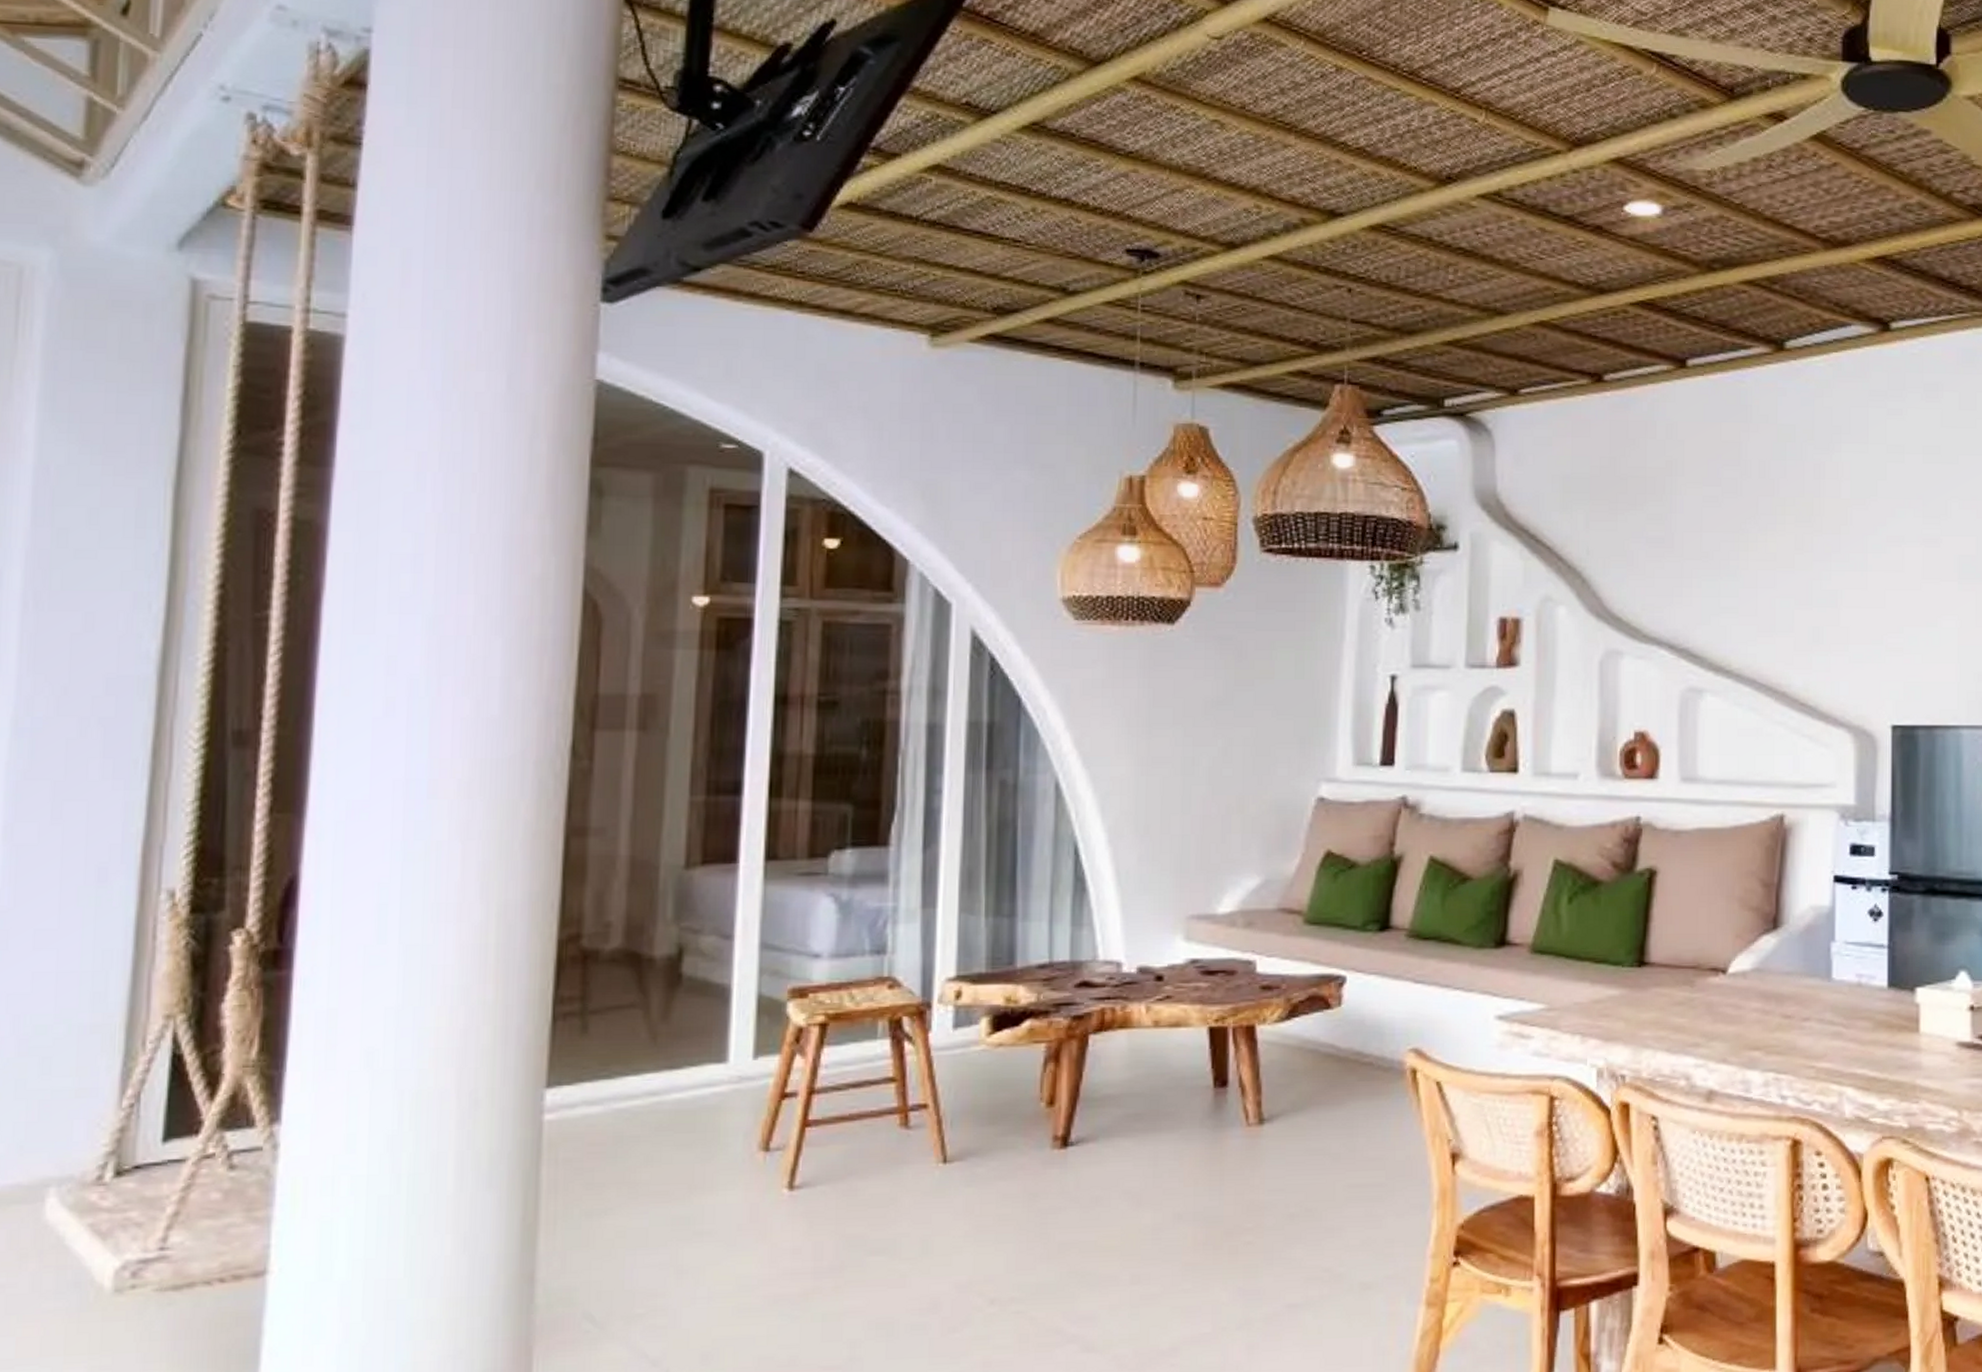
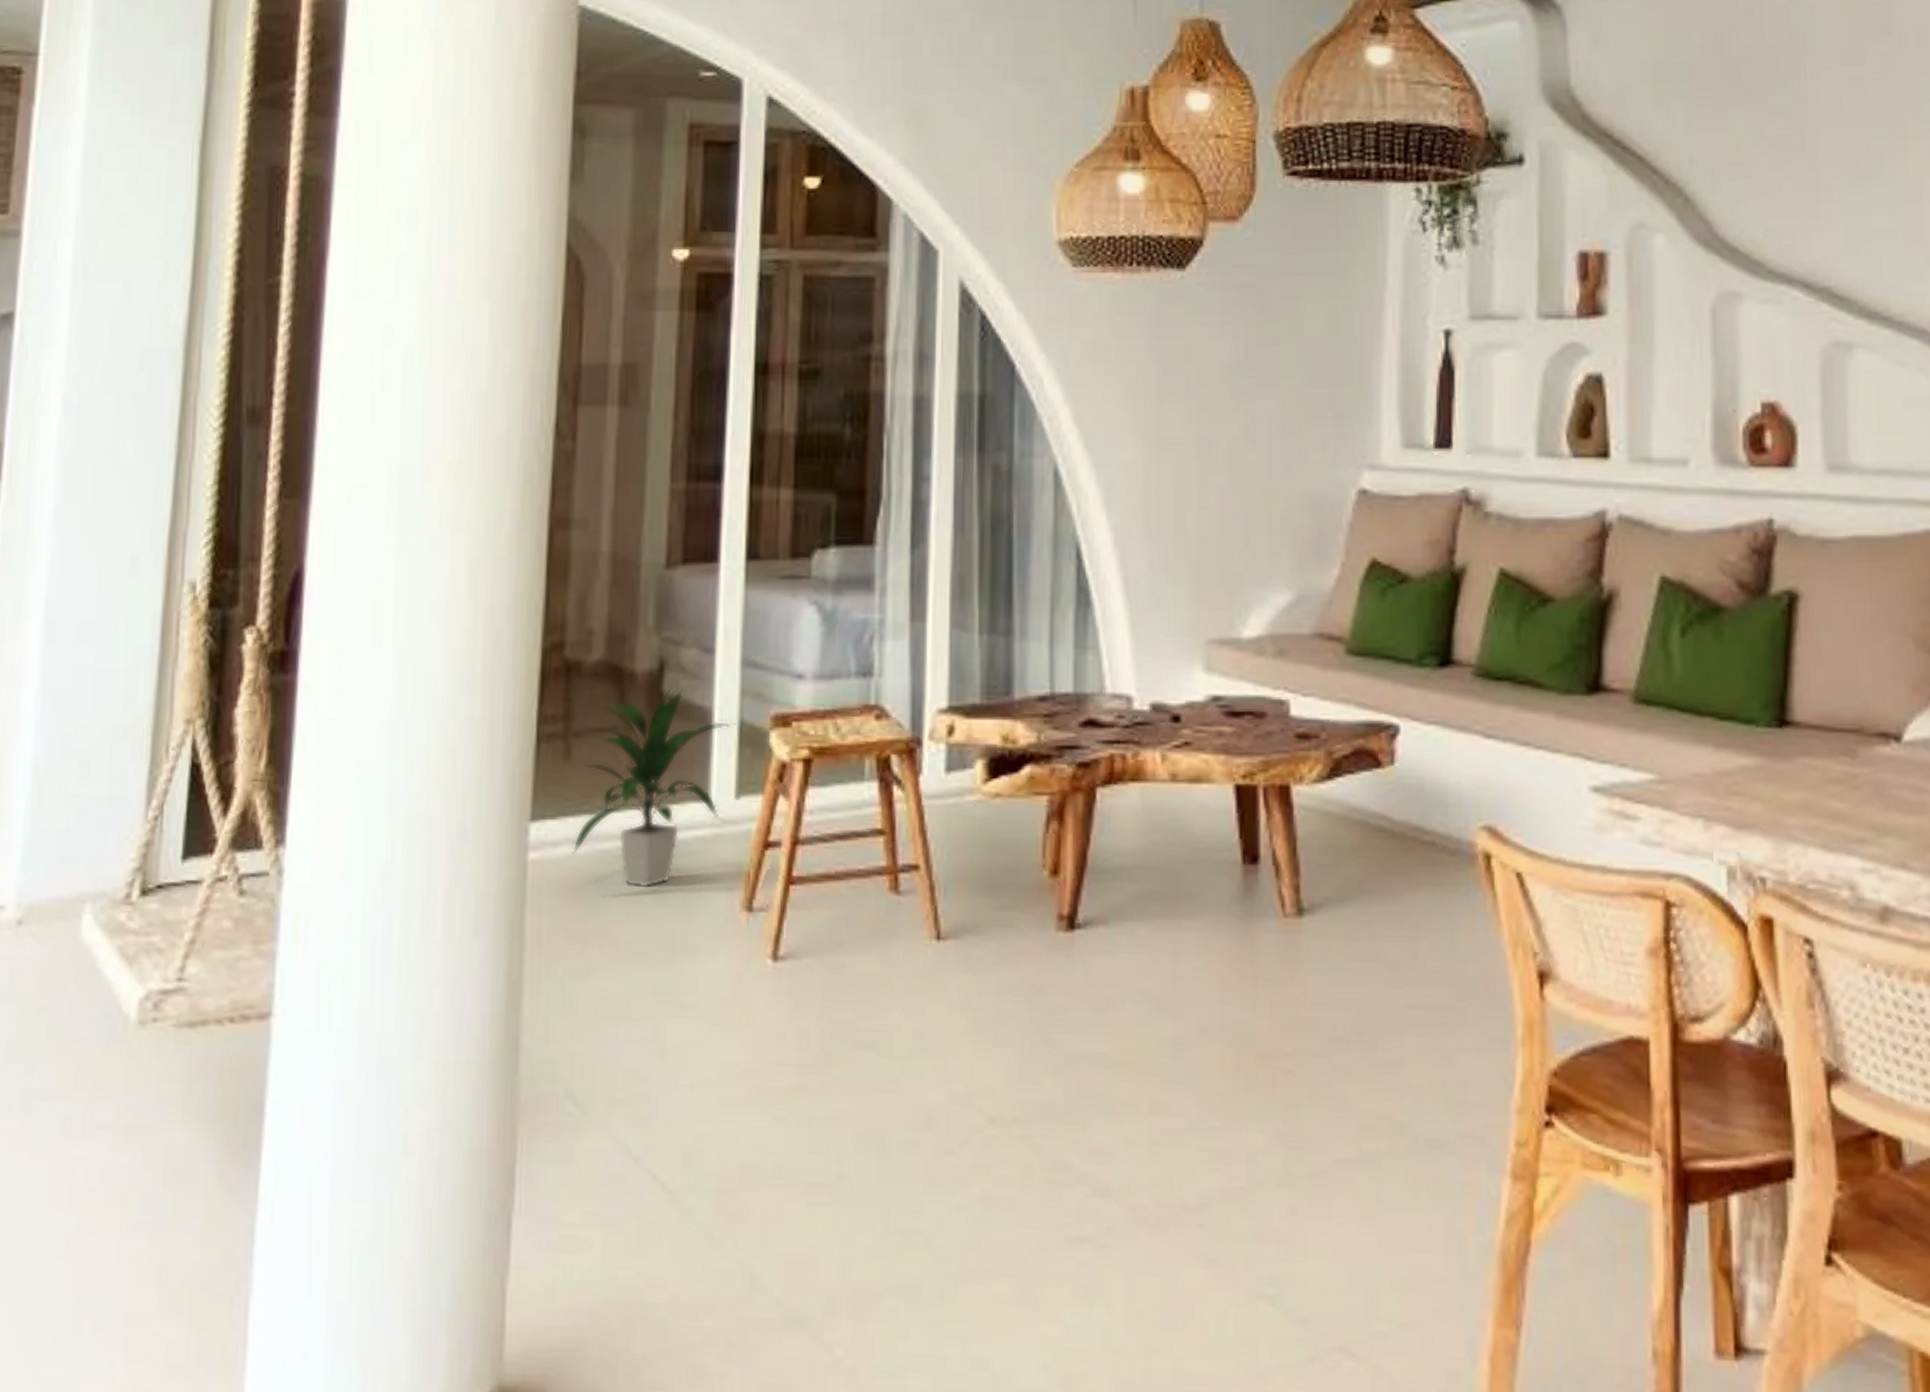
indoor plant: none [589,969,753,1138] -> present [572,687,735,888]

